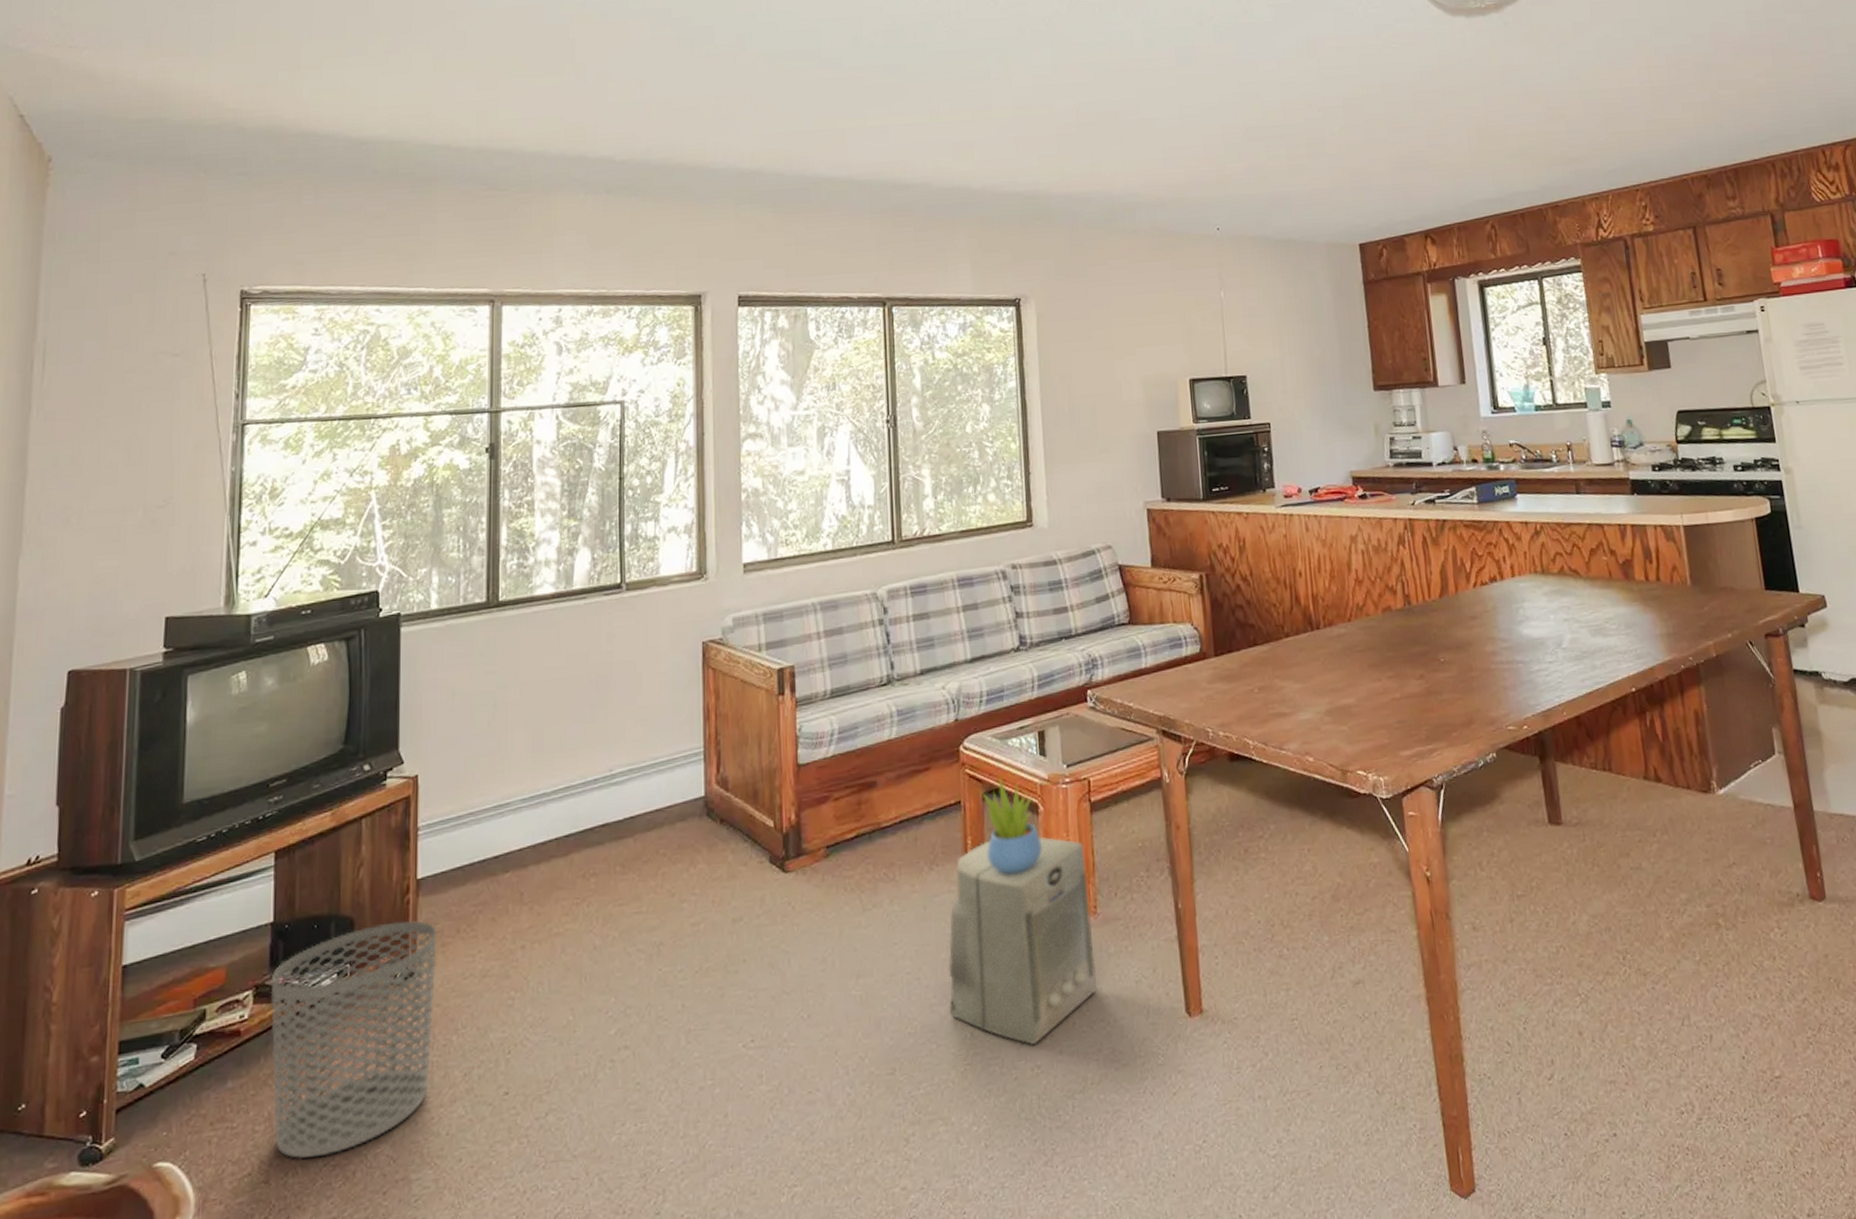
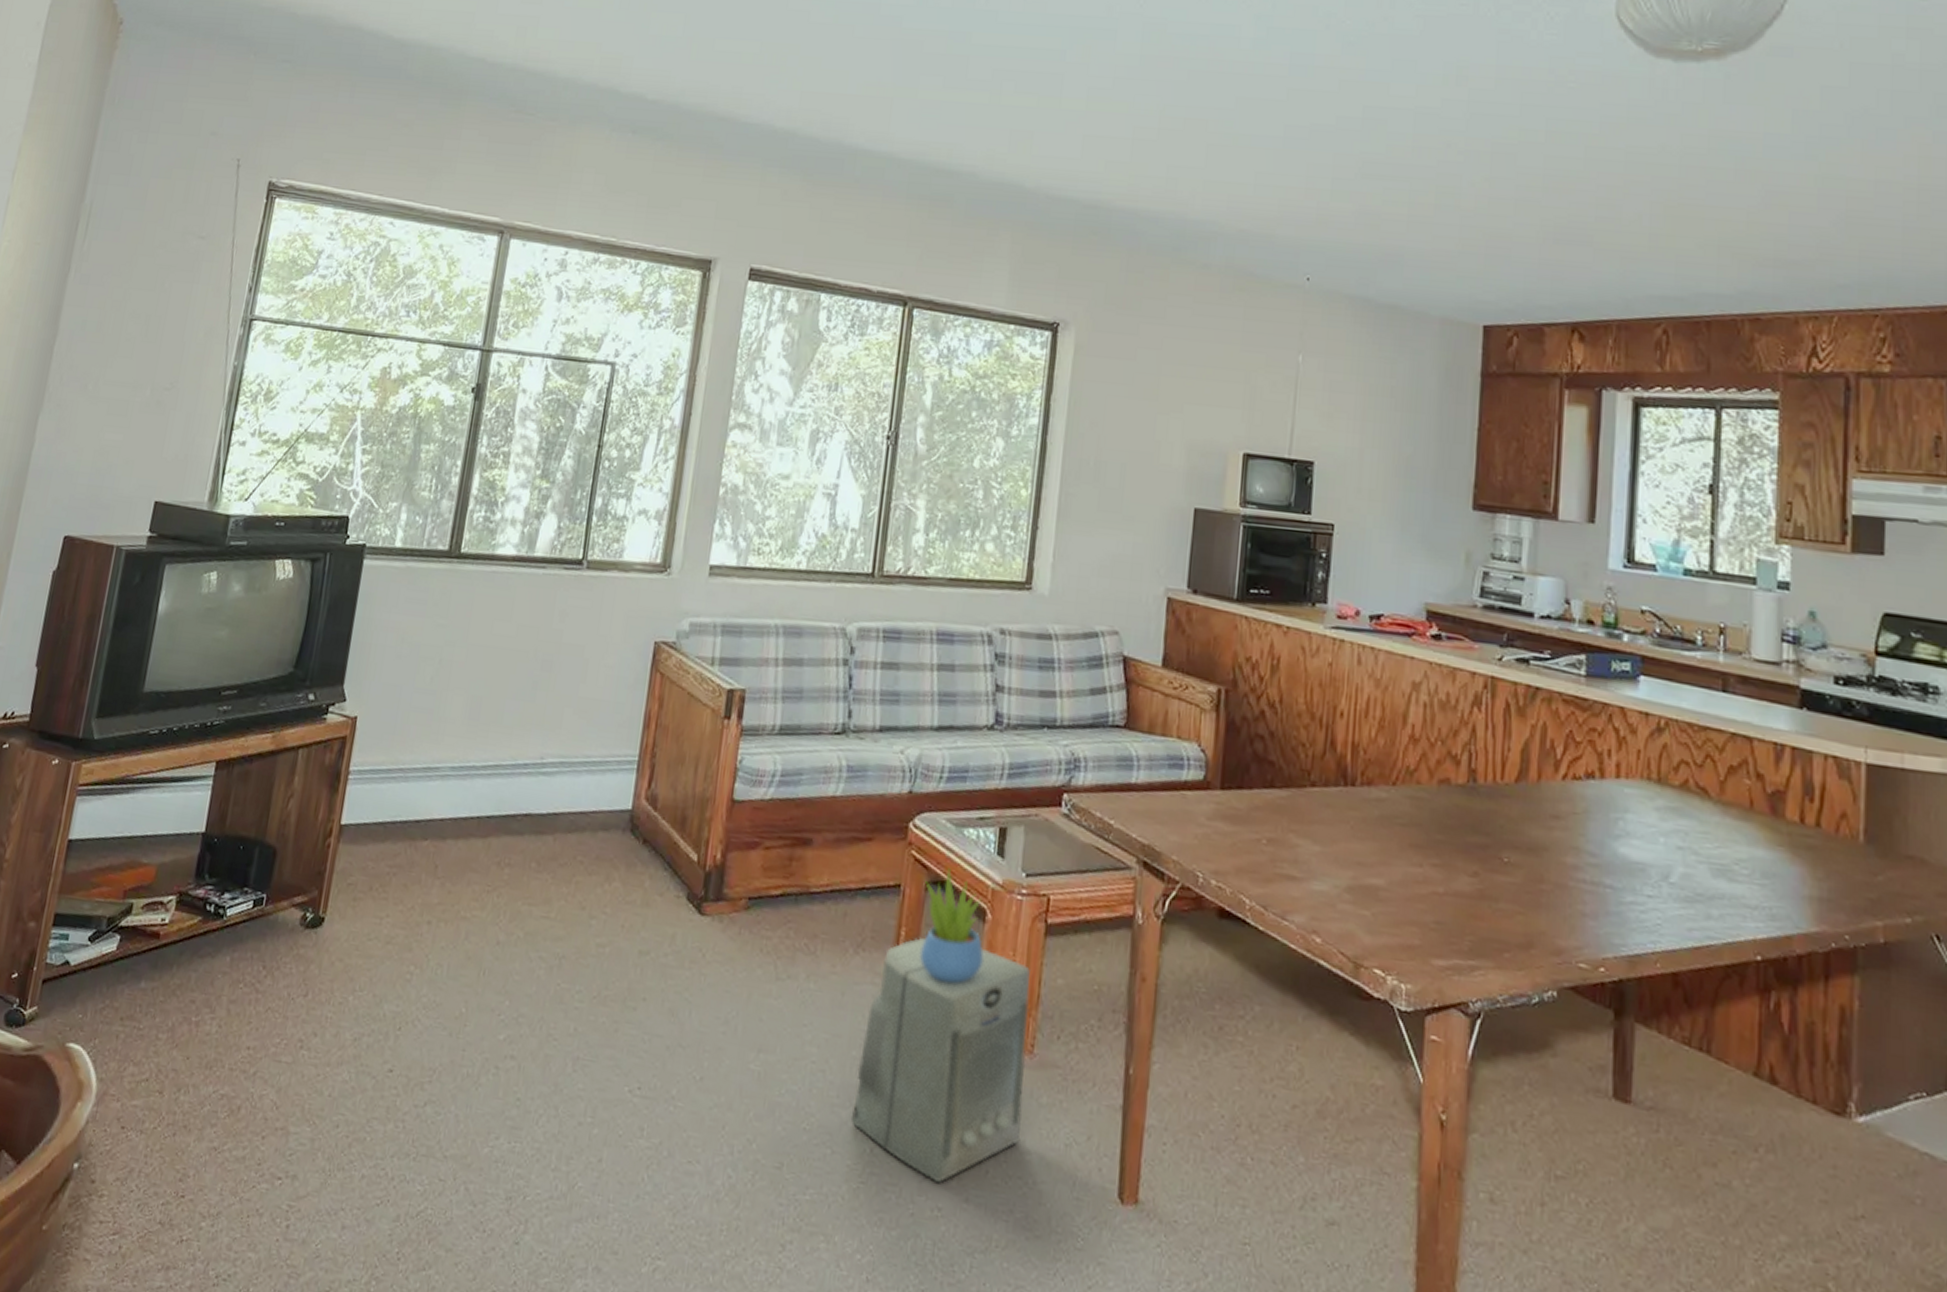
waste bin: present [270,921,437,1160] -> none [173,861,352,1084]

